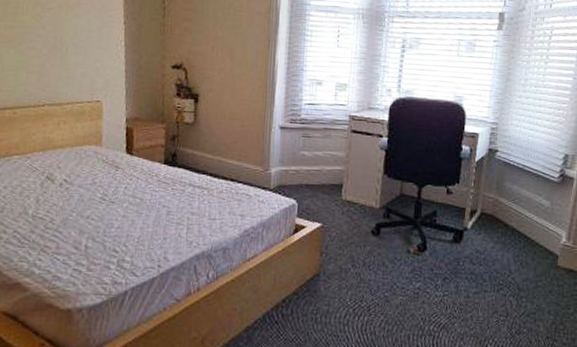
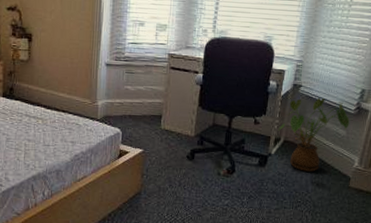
house plant: none [474,163,553,249] -> present [279,97,350,172]

